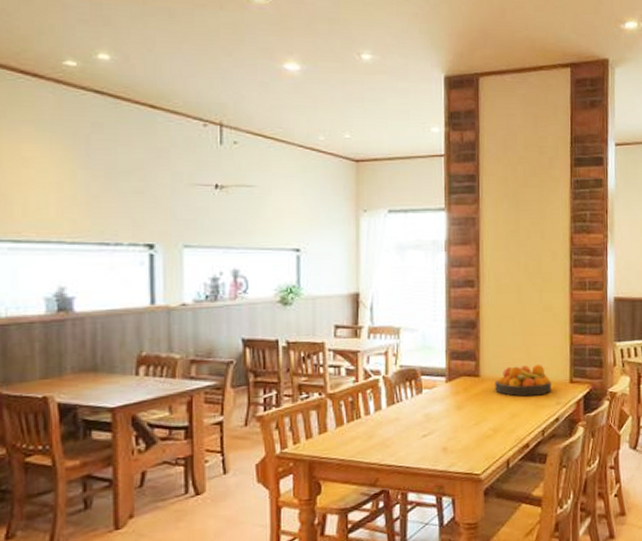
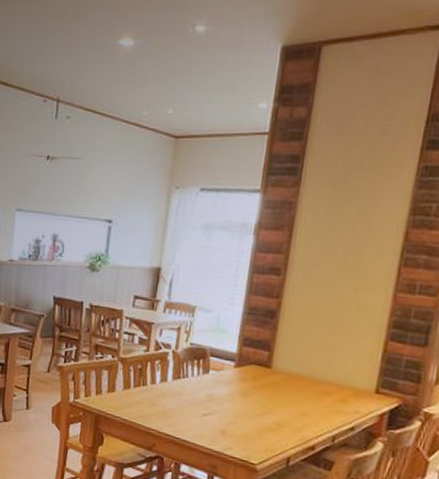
fruit bowl: present [495,364,551,397] -> none [286,363,352,400]

